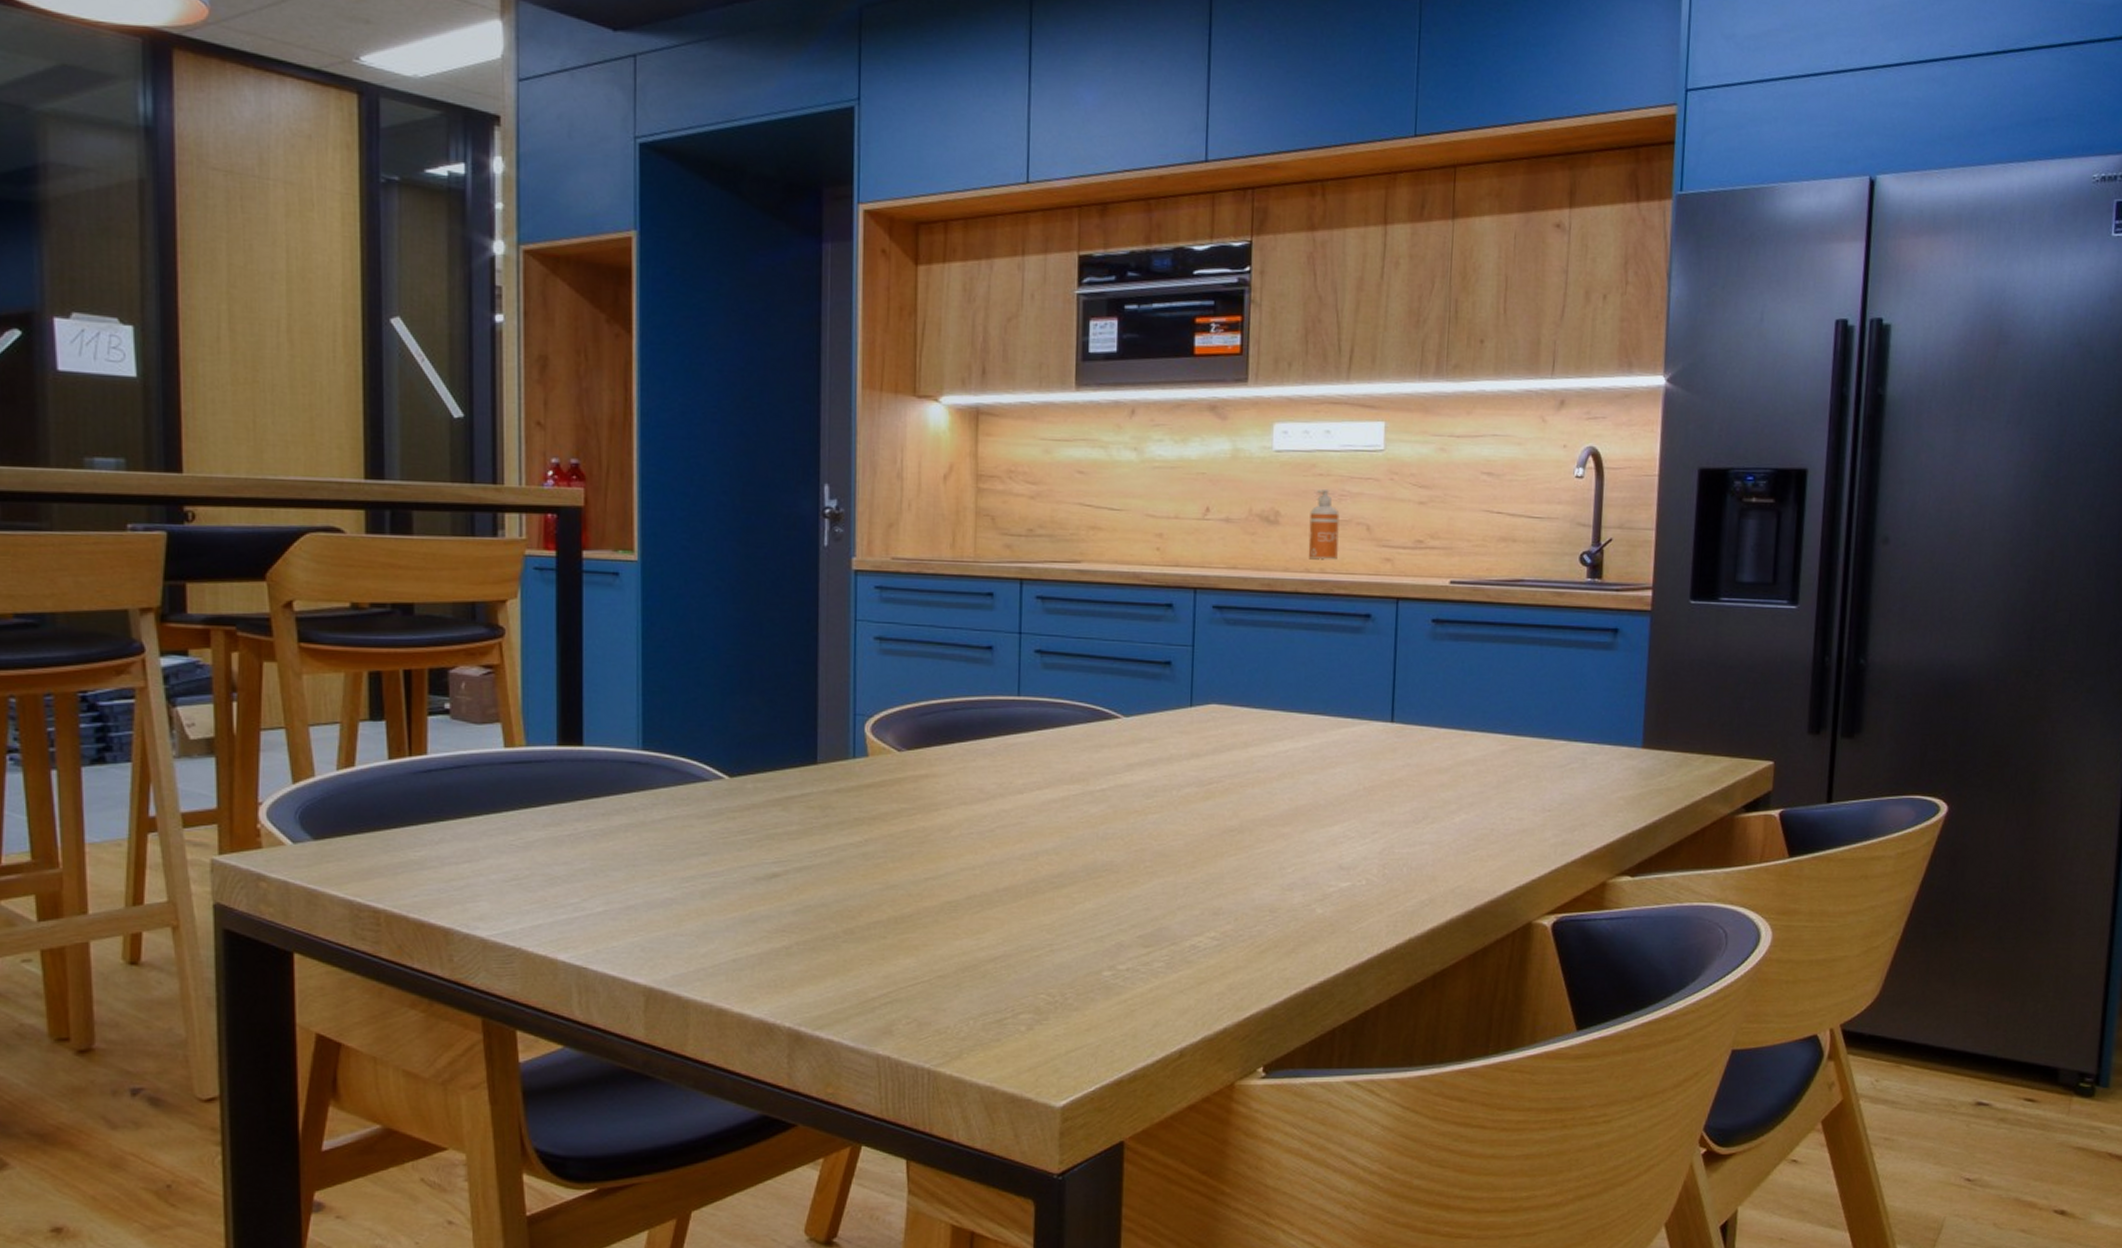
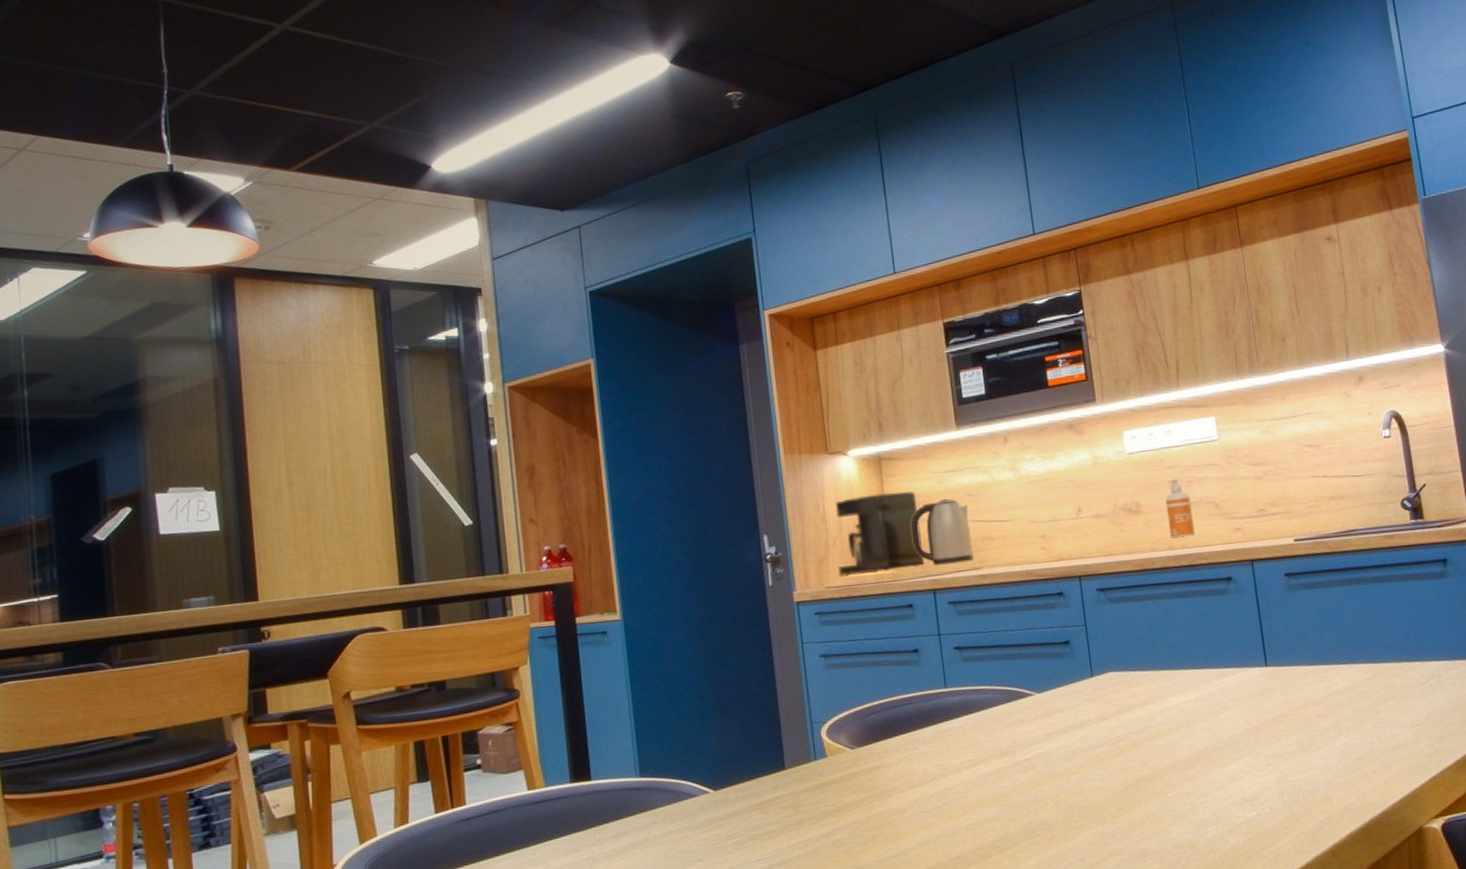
coffee maker: none [909,453,1016,550] -> present [835,491,925,576]
kettle: none [1004,472,1076,552] -> present [911,498,974,566]

